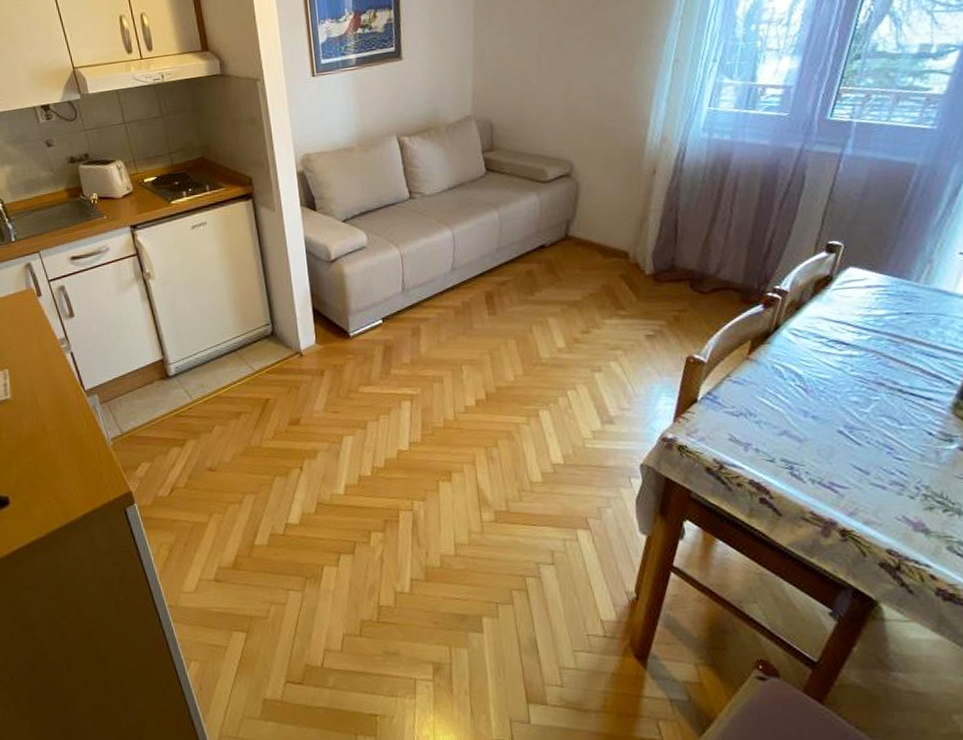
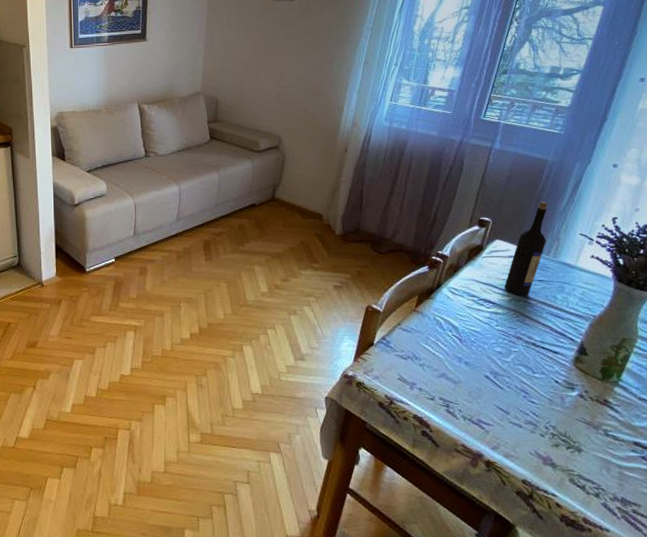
wine bottle: none [861,215,917,333] -> present [504,201,548,296]

